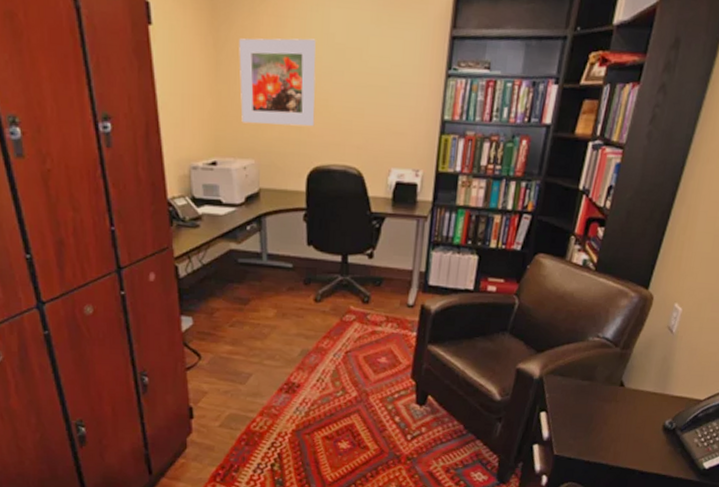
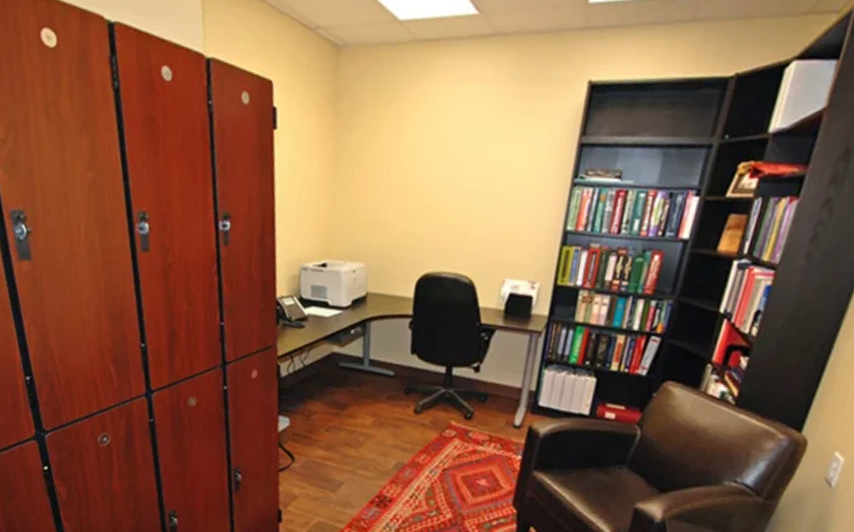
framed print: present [239,38,316,127] -> none [354,143,436,233]

